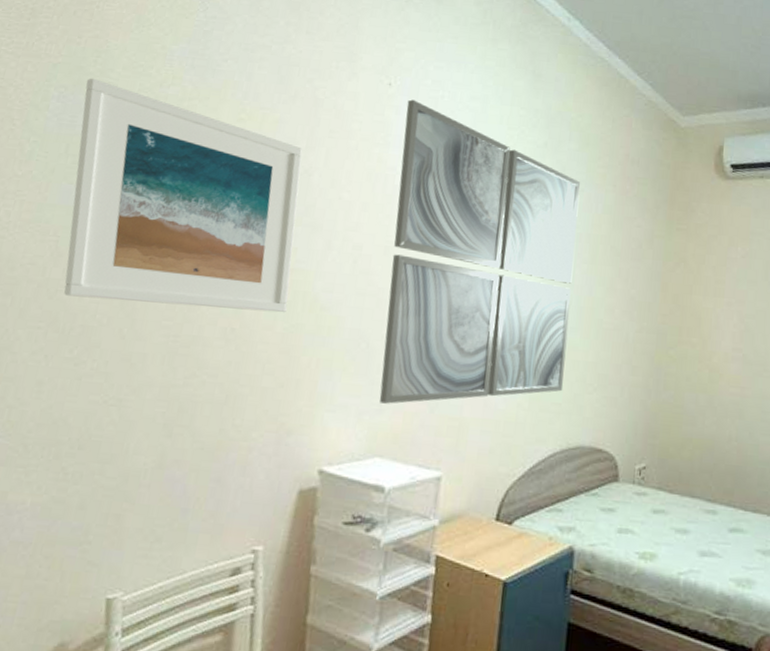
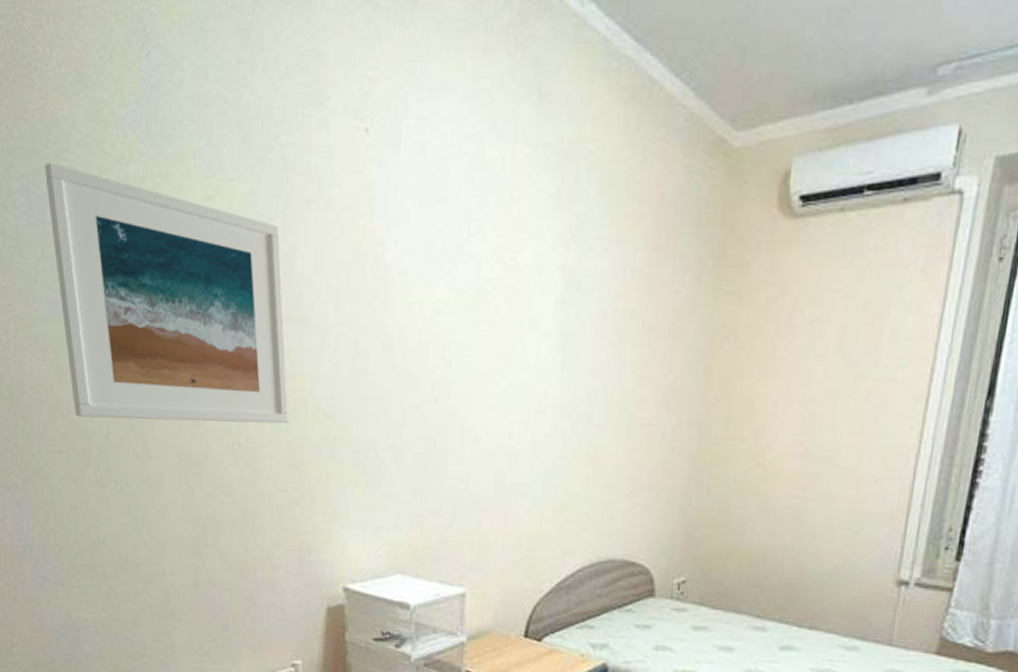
wall art: present [379,99,581,404] -> none [389,148,604,519]

